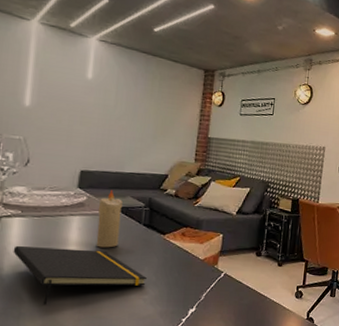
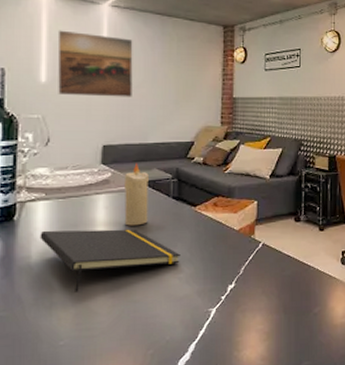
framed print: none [41,58,118,128] -> present [57,30,133,97]

